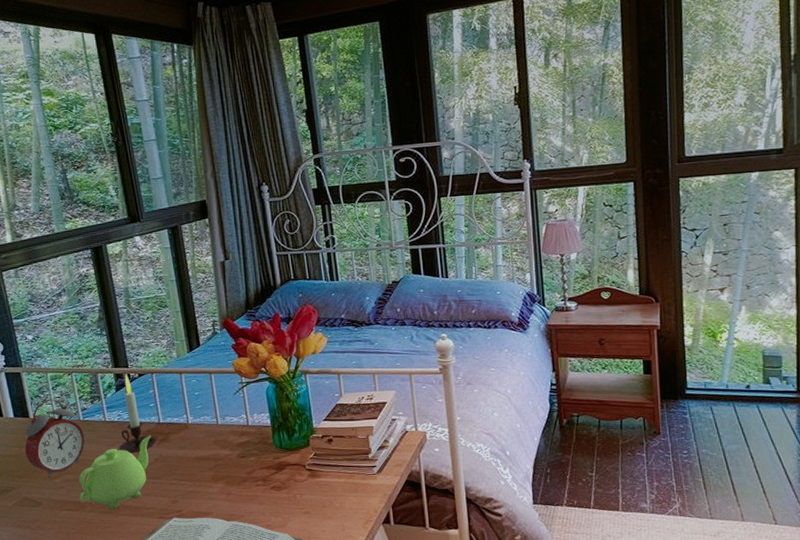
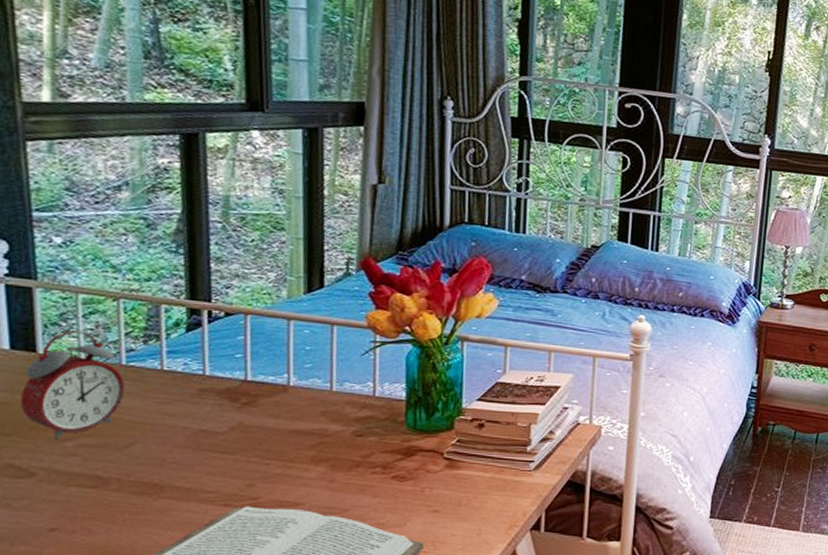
teapot: present [79,435,151,510] -> none [102,395,230,490]
candle: present [118,375,157,454] -> none [176,312,238,418]

